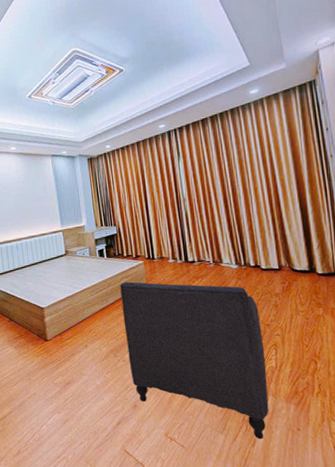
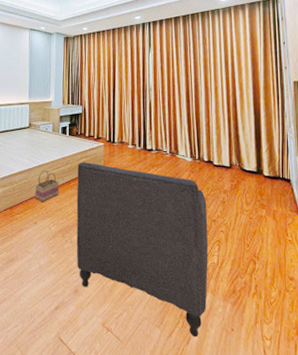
basket: none [80,294,105,326] -> present [35,170,59,202]

